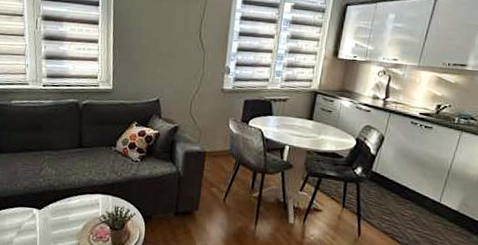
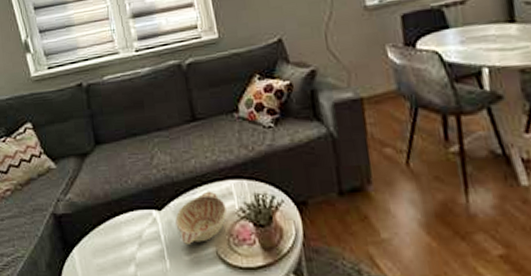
decorative bowl: none [50,200,92,236] -> present [175,191,227,244]

